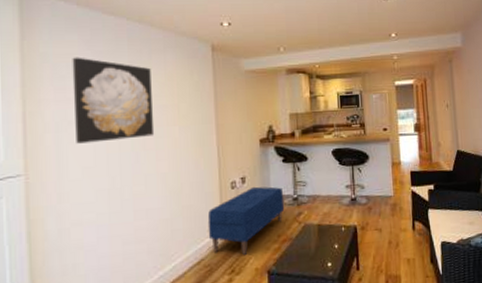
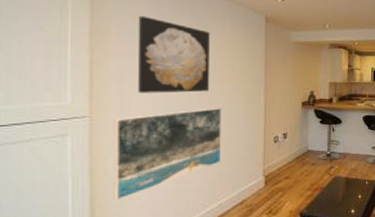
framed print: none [51,154,172,269] -> present [113,108,221,201]
bench: present [207,186,285,255] -> none [251,142,319,199]

